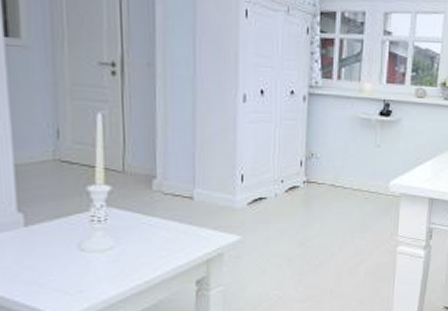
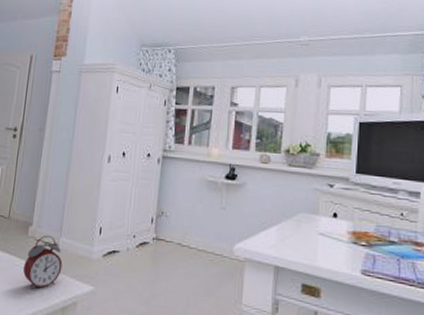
alarm clock: none [153,187,201,246] -> present [23,235,63,290]

